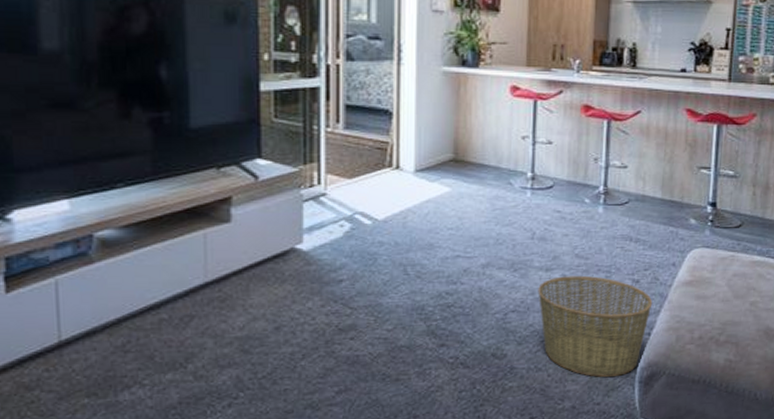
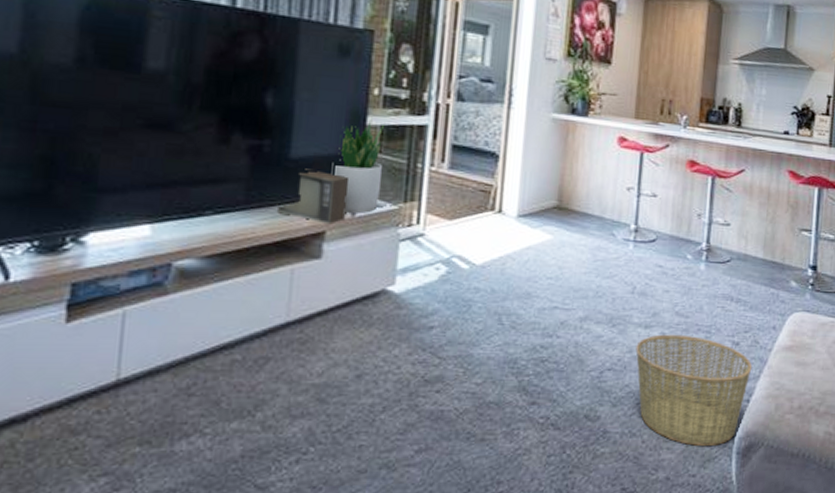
speaker: none [183,137,250,190] -> present [276,168,350,225]
planter: none [231,85,281,179] -> present [331,119,386,215]

